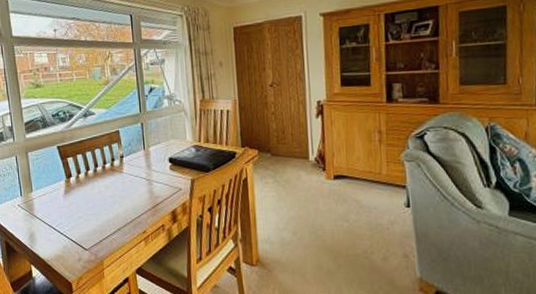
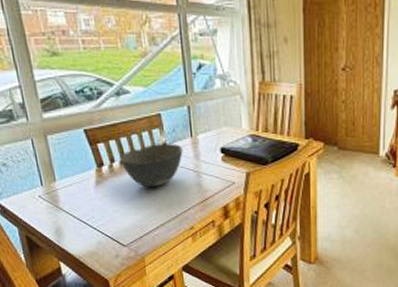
bowl: none [85,156,137,196] -> present [120,144,183,188]

